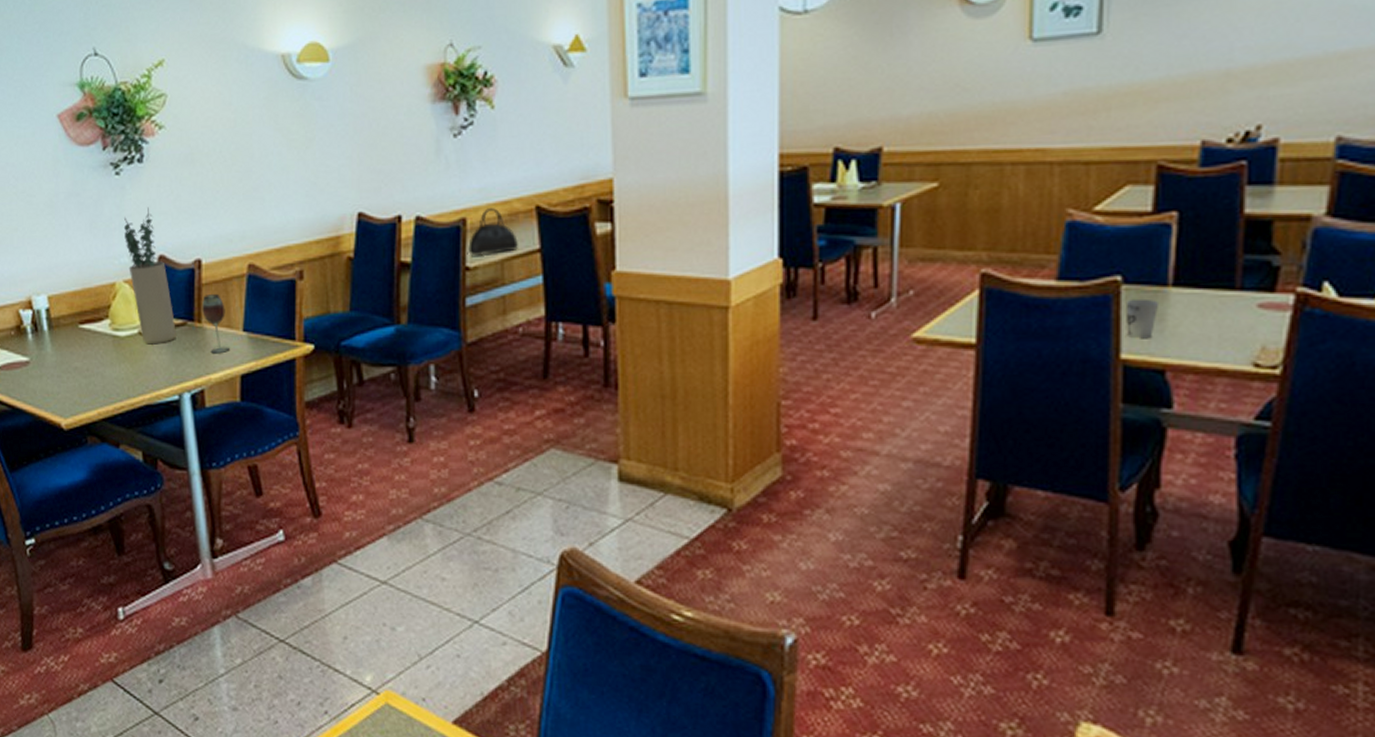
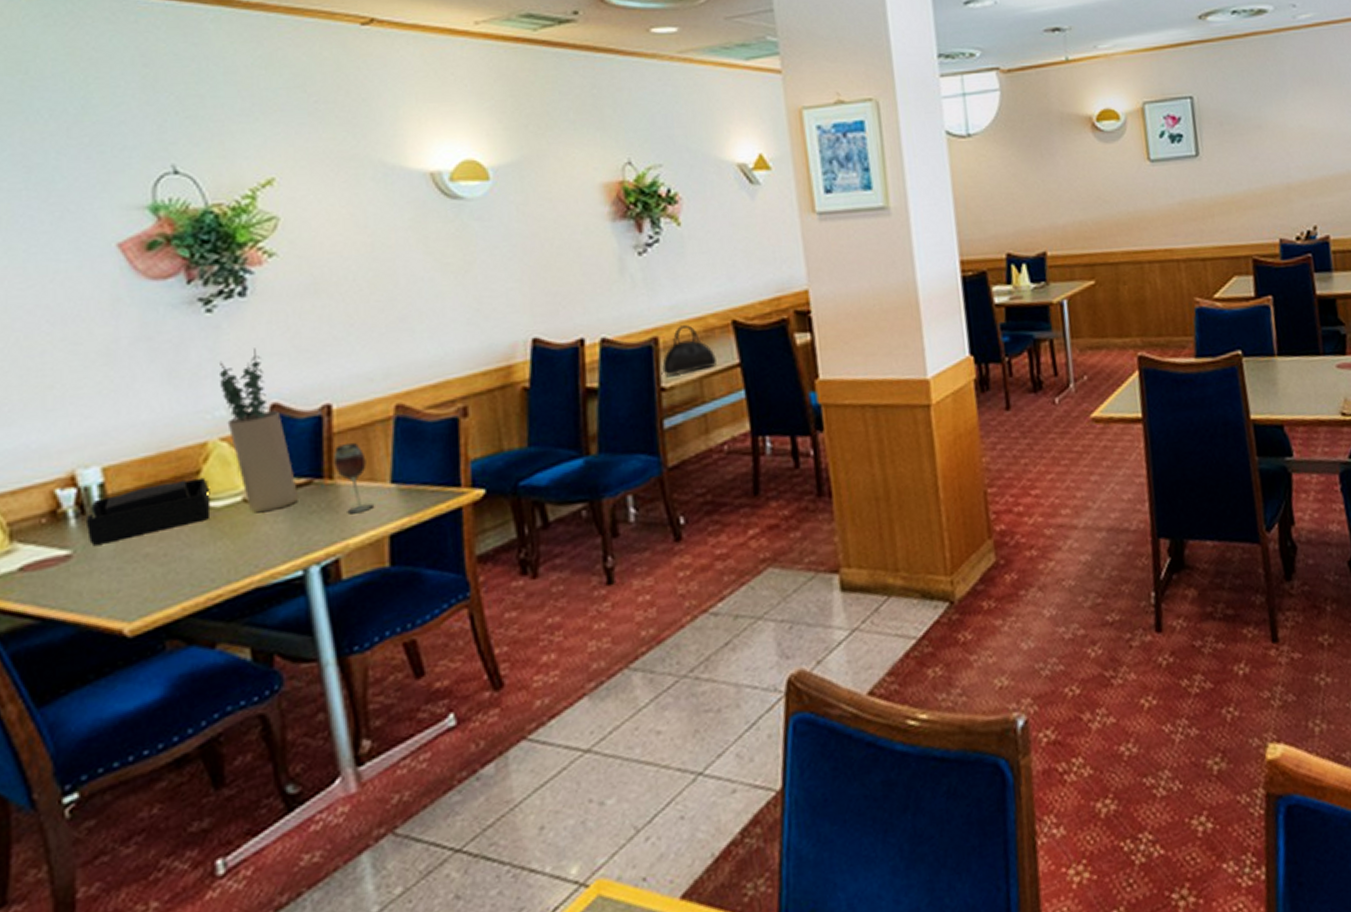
napkin holder: none [38,311,117,356] -> present [85,477,211,545]
cup: present [1126,298,1160,339] -> none [1248,367,1271,402]

